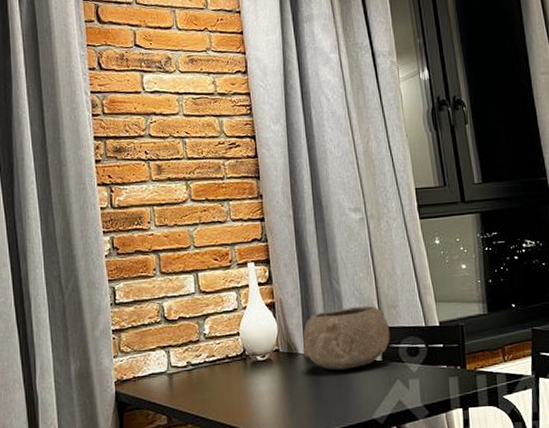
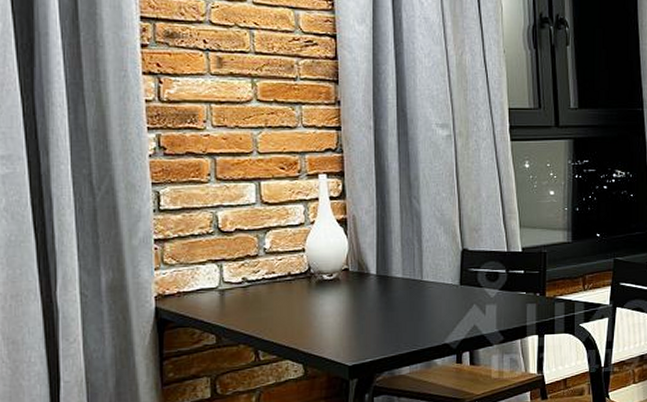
bowl: present [303,305,390,370] -> none [375,227,470,293]

